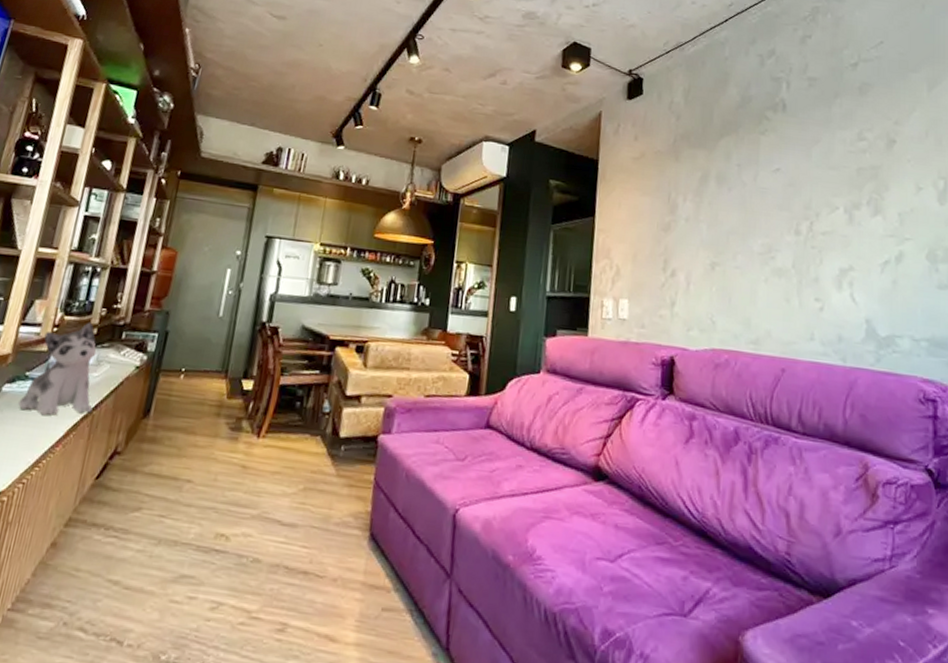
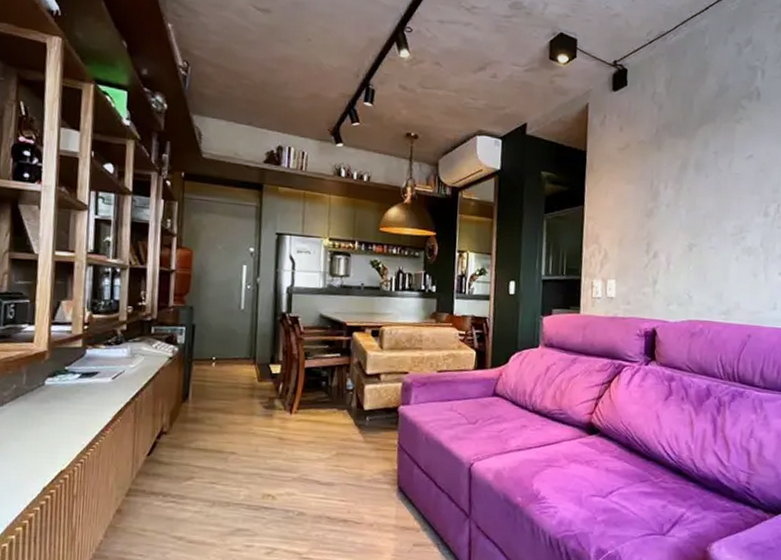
plush toy: present [18,322,97,416] -> none [63,319,134,405]

